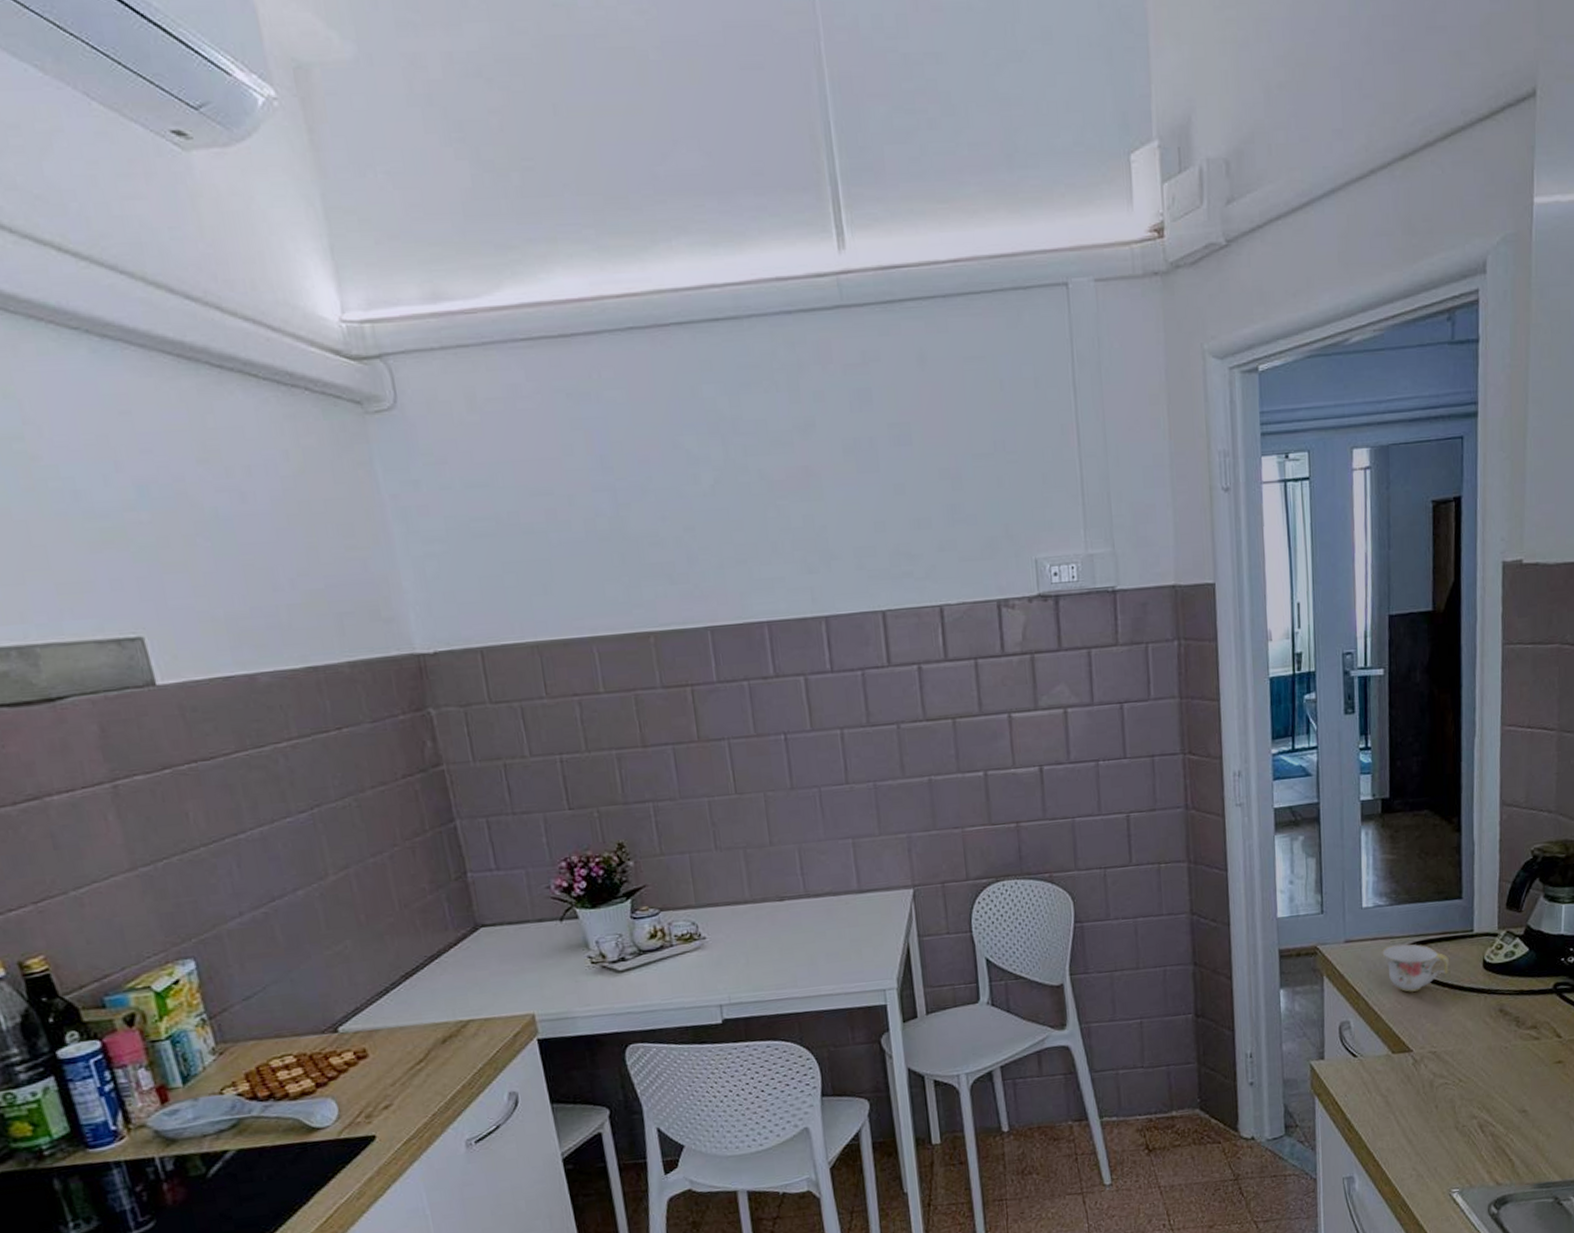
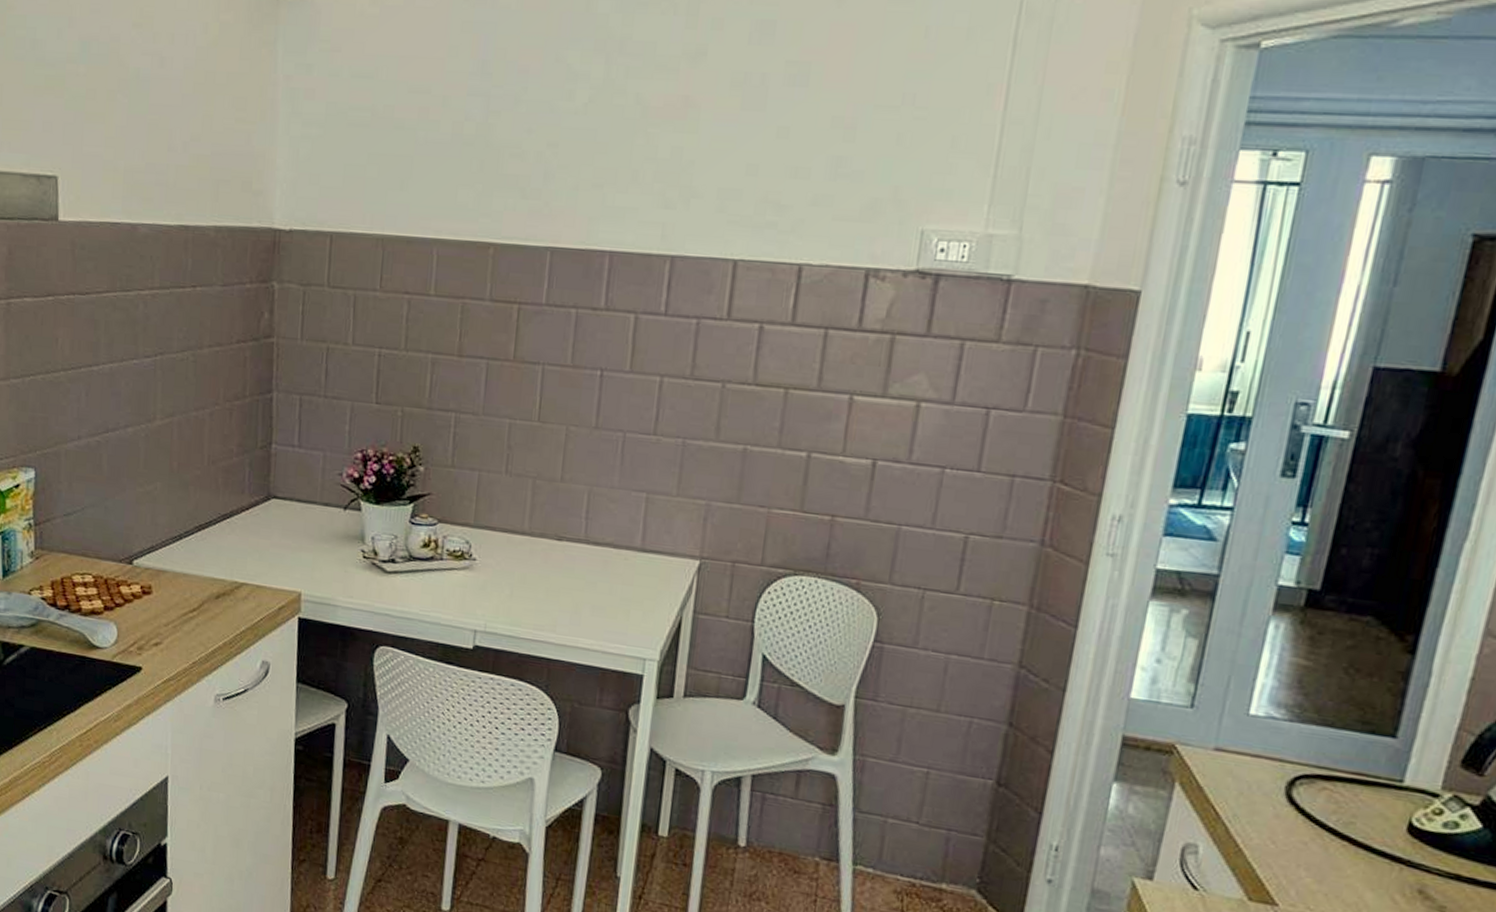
teacup: present [1382,943,1449,992] -> none [1263,769,1359,835]

